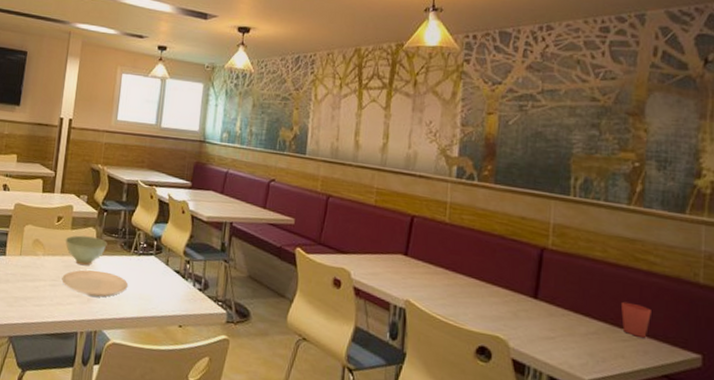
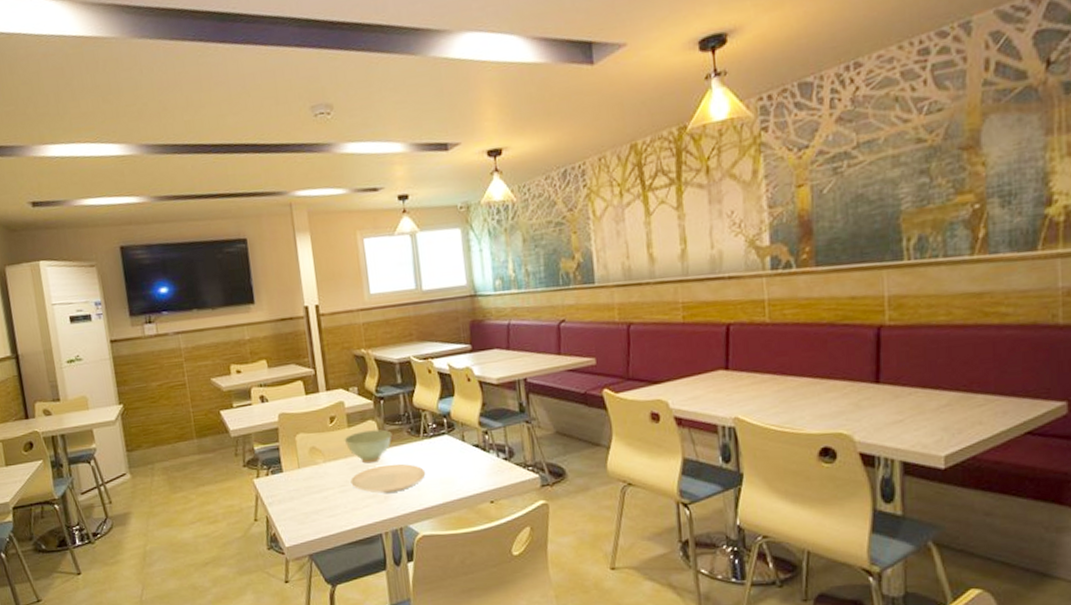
cup: present [620,301,651,338] -> none [972,363,1008,399]

